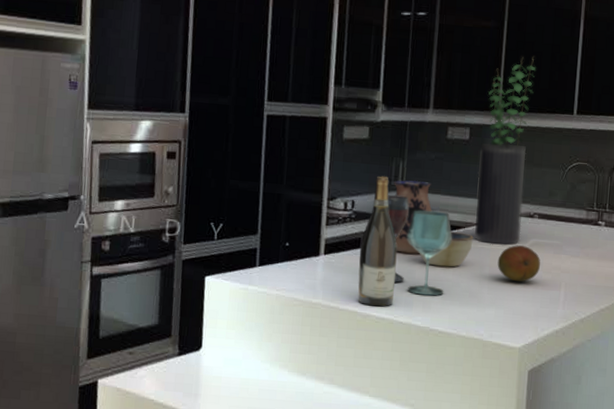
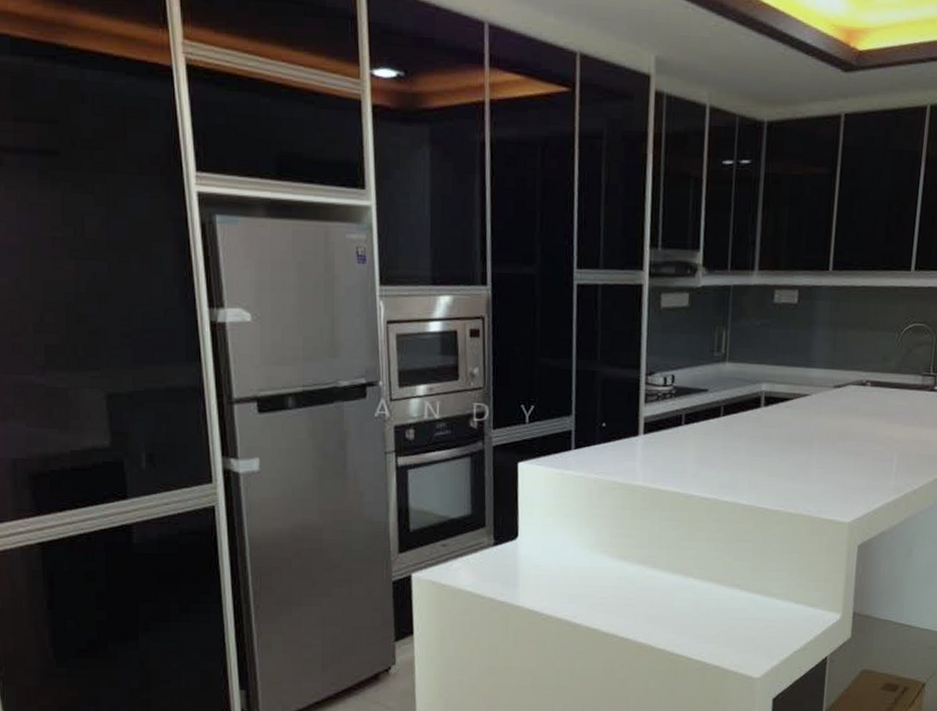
wine bottle: present [358,175,397,307] -> none [680,346,721,487]
cup: present [387,195,409,283] -> none [710,367,733,460]
ceramic pitcher: present [394,180,432,254] -> none [716,350,758,430]
wine glass: present [406,210,453,296] -> none [730,382,780,473]
bowl: present [419,232,474,267] -> none [744,404,802,442]
vase: present [474,56,536,246] -> none [802,206,871,418]
fruit: present [497,245,541,282] -> none [827,416,873,455]

